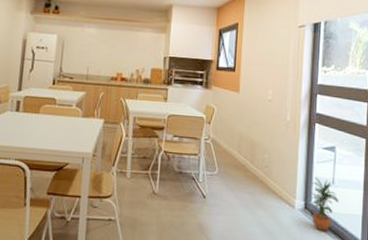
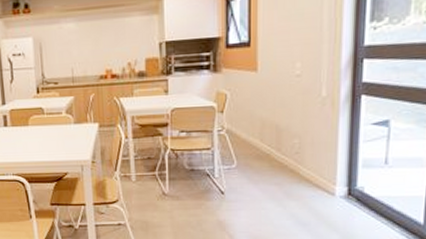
potted plant: present [311,176,339,231] -> none [357,158,394,218]

